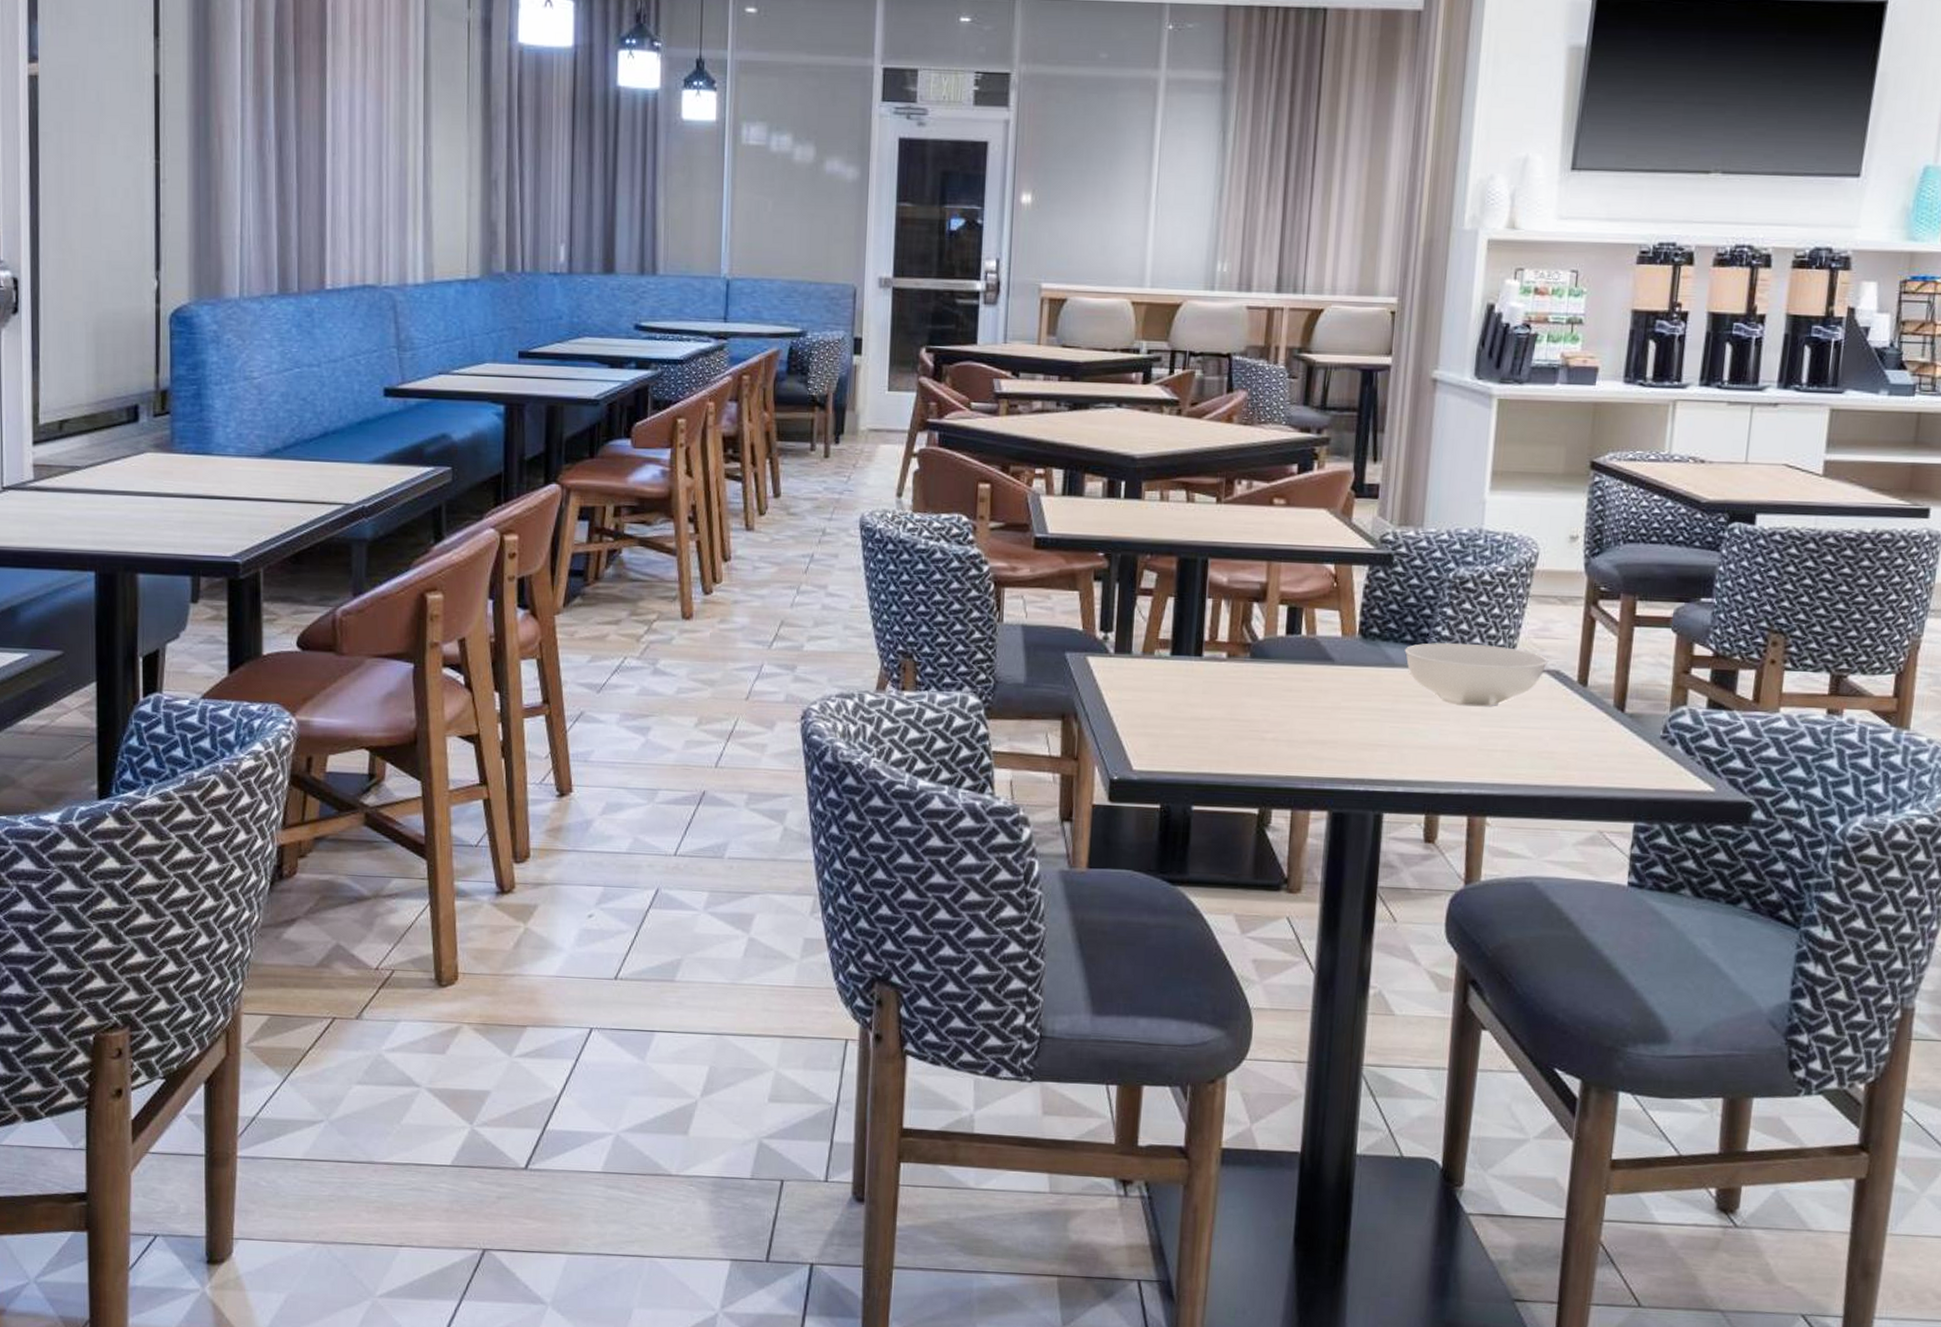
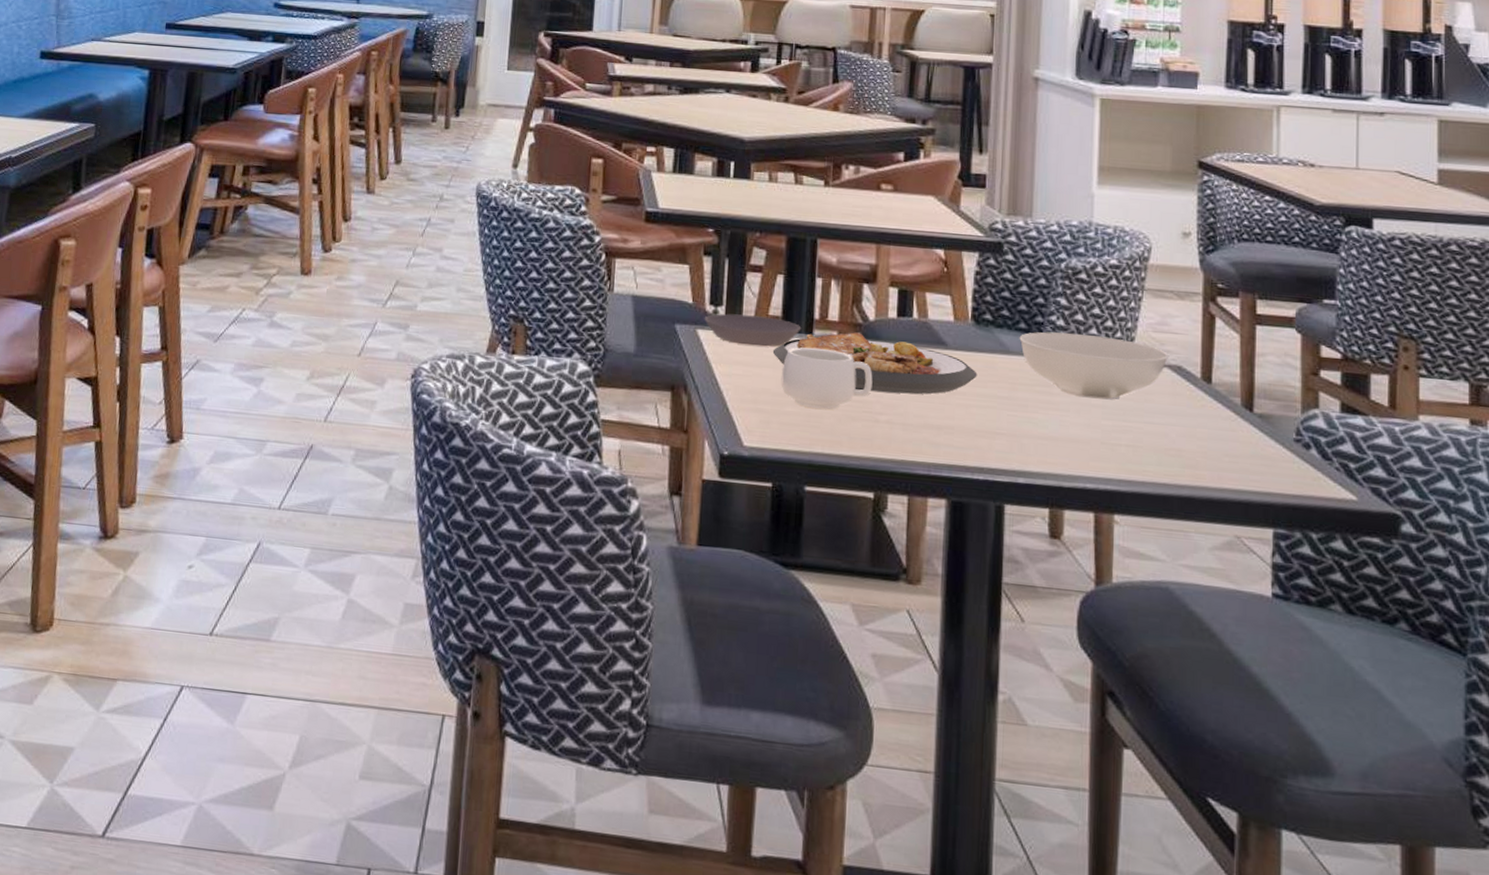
saucer: none [1094,639,1191,671] -> present [704,313,802,346]
plate: none [1162,652,1362,711] -> present [772,332,977,394]
mug: none [1170,669,1260,731] -> present [781,347,873,410]

